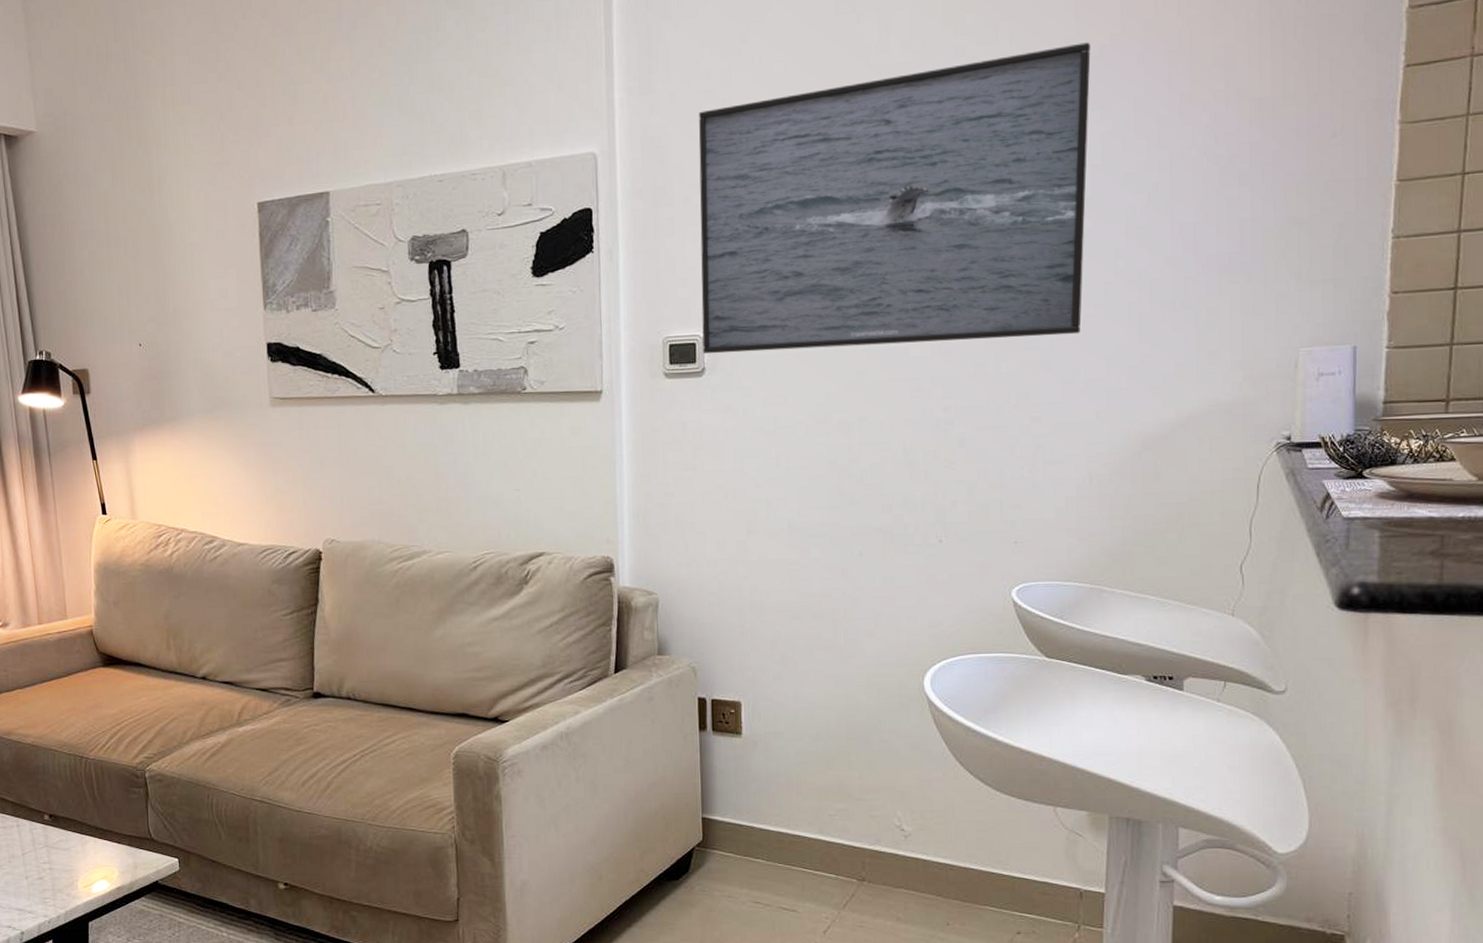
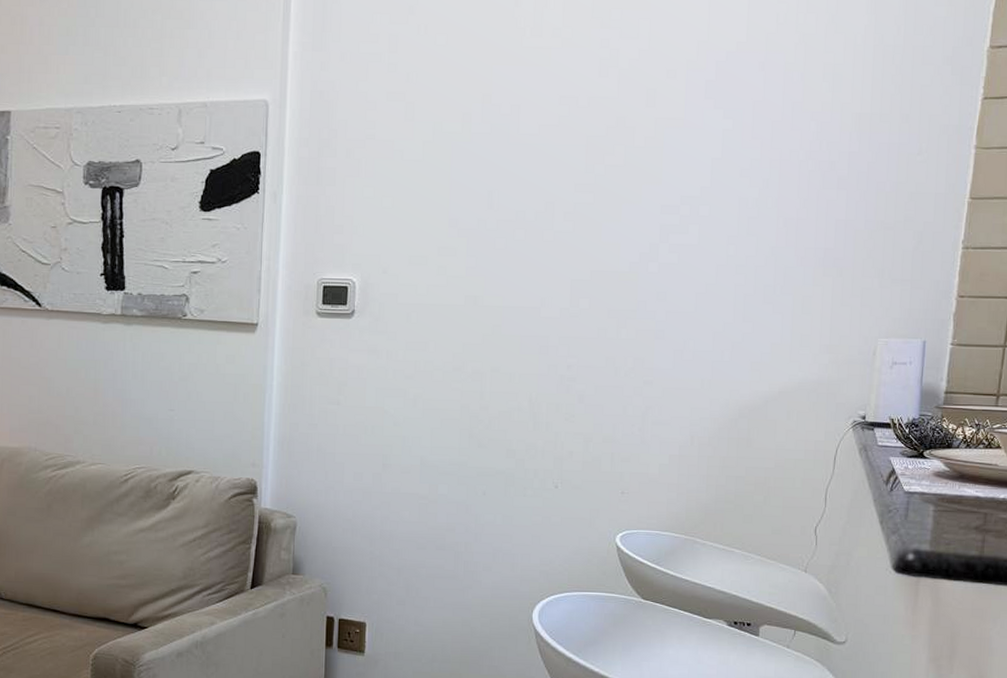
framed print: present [699,42,1091,354] -> none [354,47,719,309]

